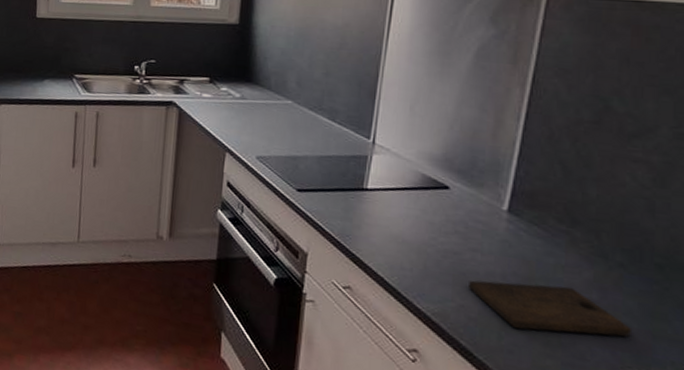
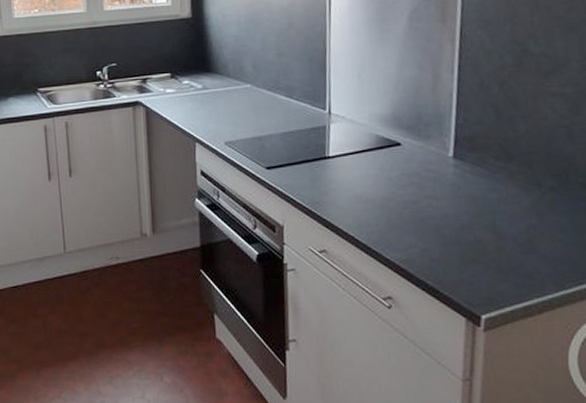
cutting board: present [469,280,631,337] -> none [428,216,567,262]

